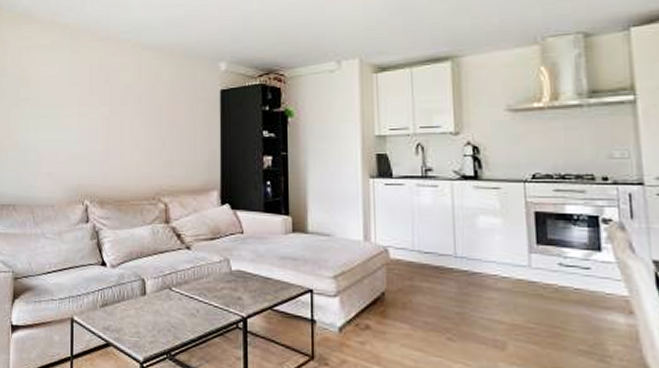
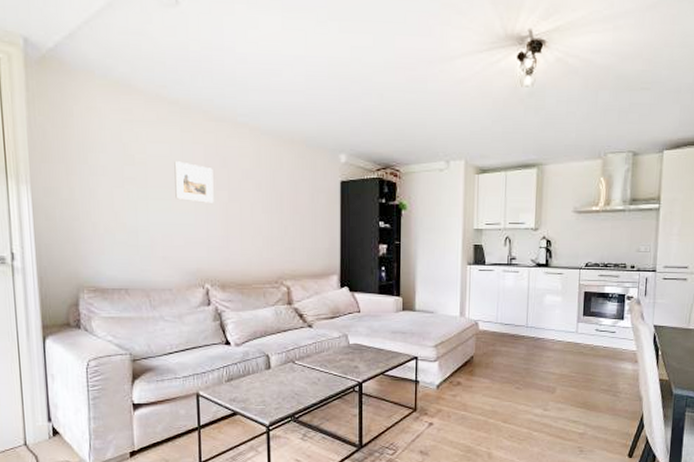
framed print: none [62,80,97,119] -> present [174,161,214,203]

